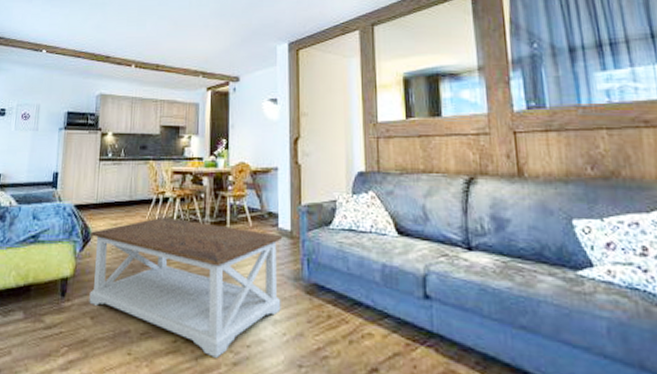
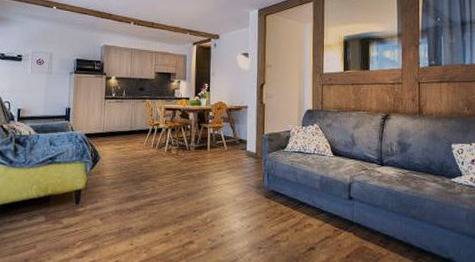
coffee table: present [89,216,283,358] -> none [98,143,250,245]

